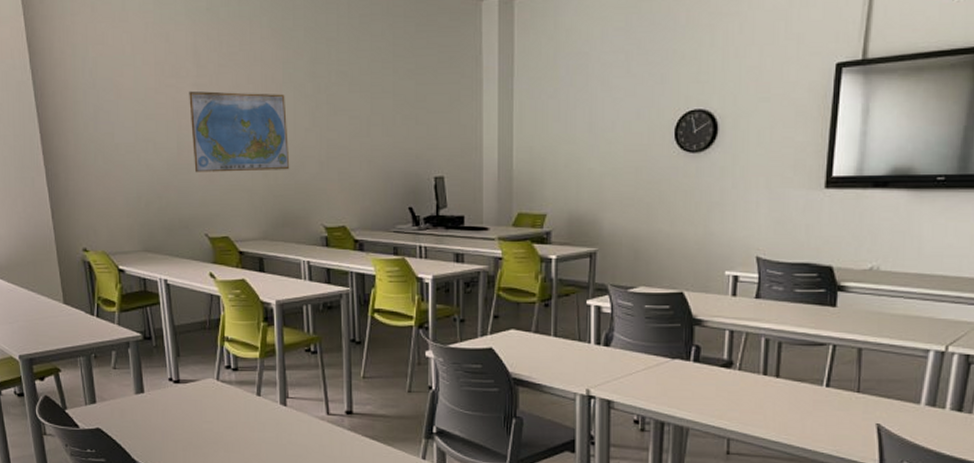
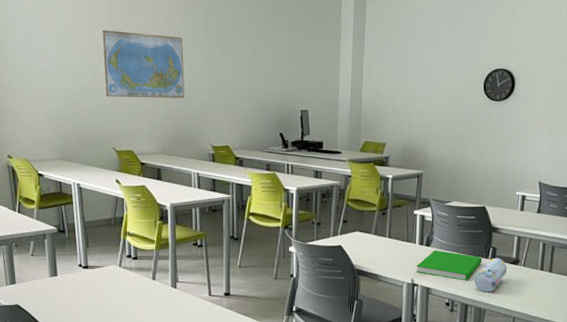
book: none [593,351,682,391] -> present [416,250,482,281]
pencil case: none [671,359,717,406] -> present [473,257,508,292]

